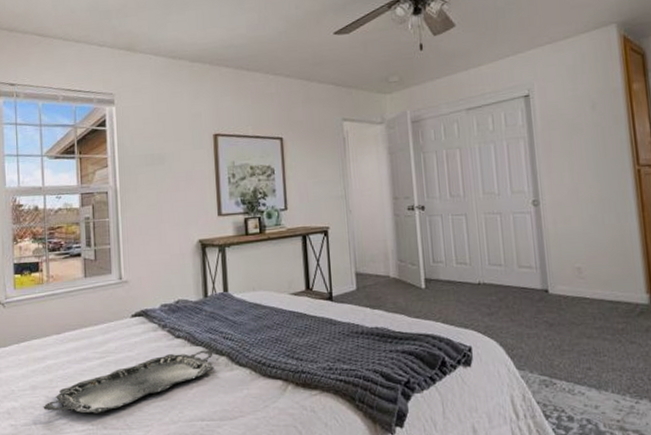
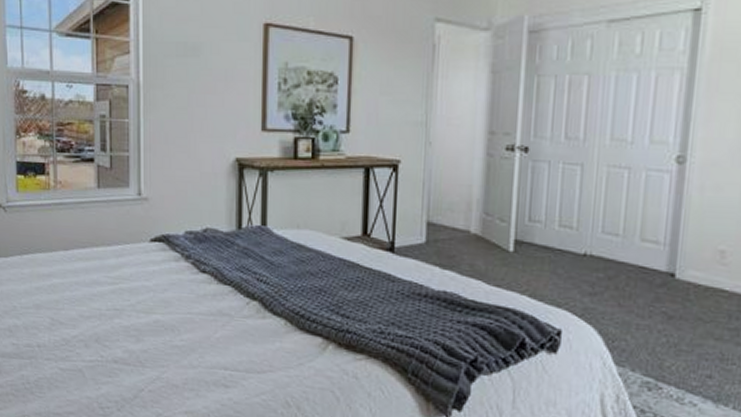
serving tray: present [43,350,214,413] -> none [48,290,243,345]

